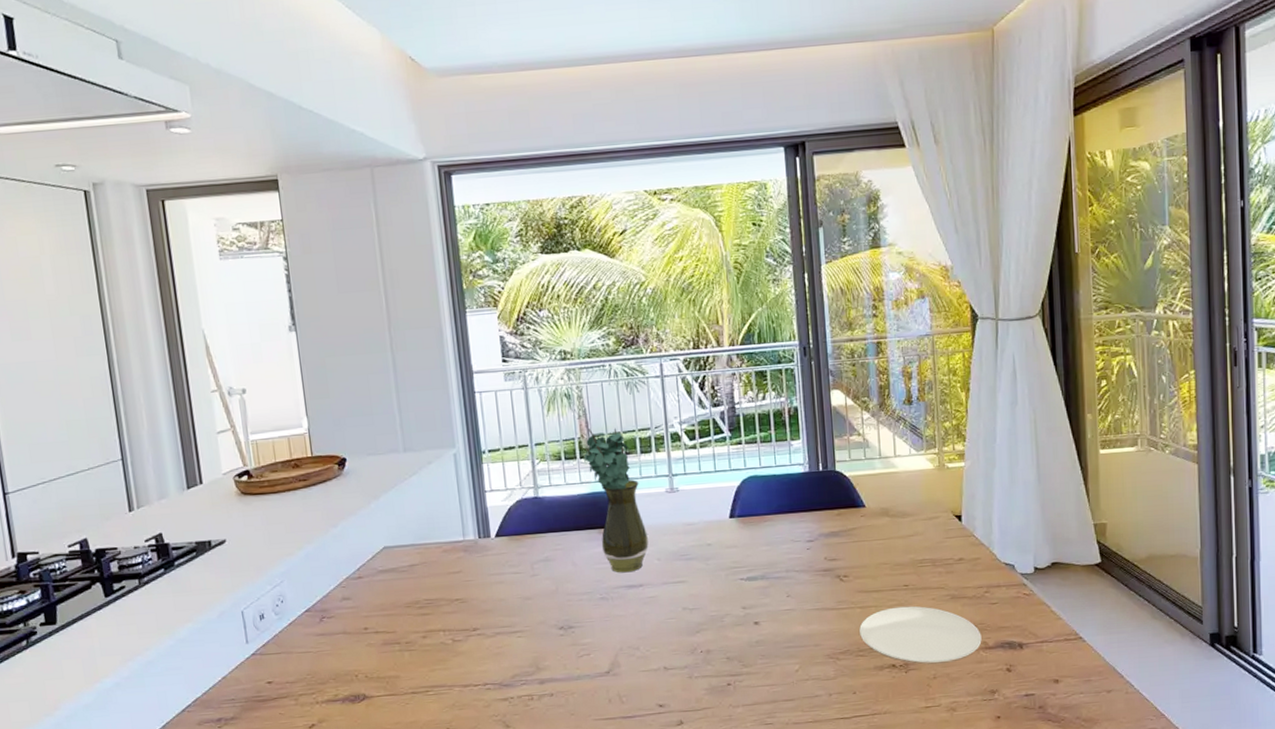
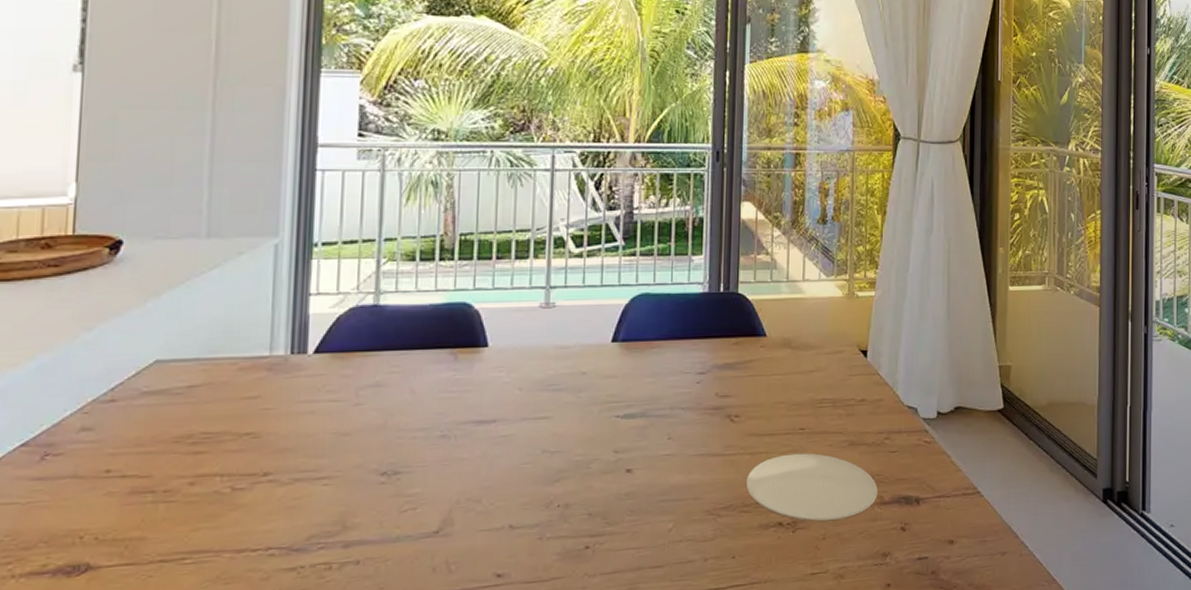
vase: present [584,428,649,573] -> none [444,225,511,405]

